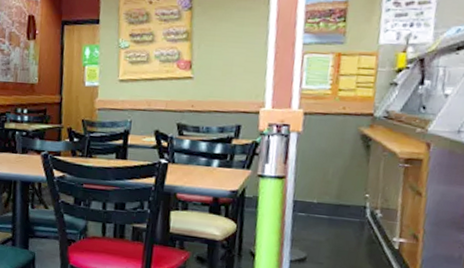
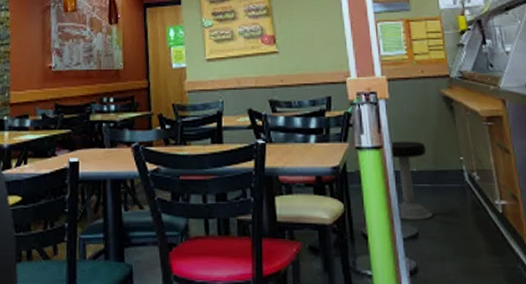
stool: none [289,173,332,247] -> present [392,141,433,220]

